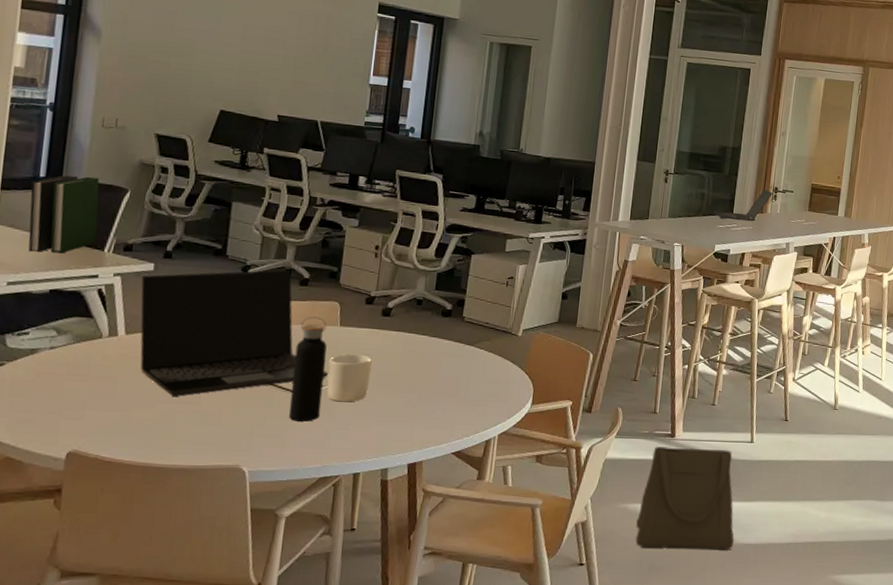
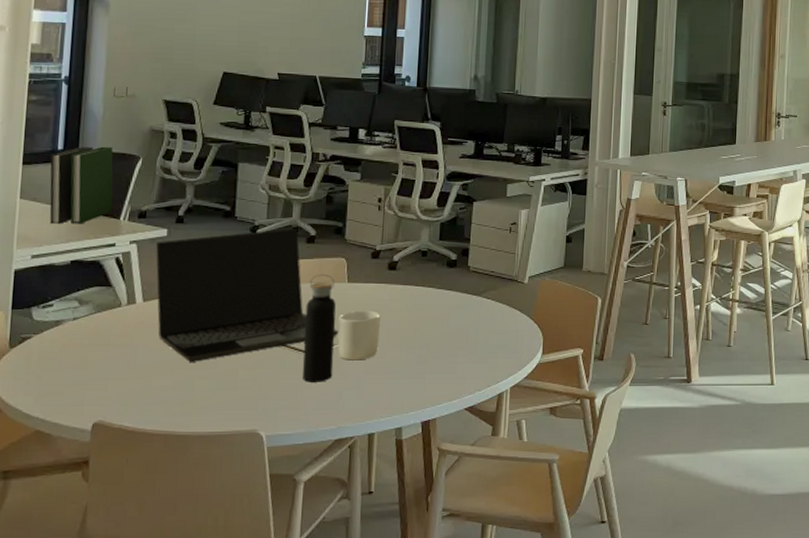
tote bag: present [635,446,734,550] -> none [656,393,761,503]
laptop: present [714,189,774,222] -> none [716,115,776,150]

